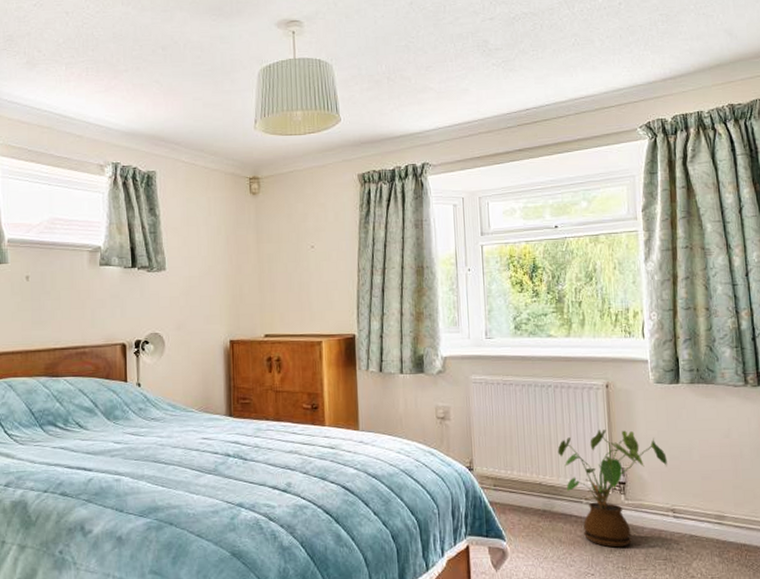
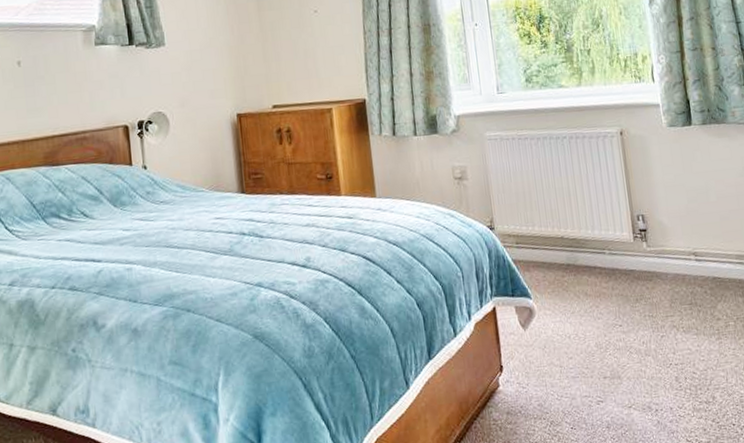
house plant: present [557,430,667,548] -> none [577,177,686,297]

